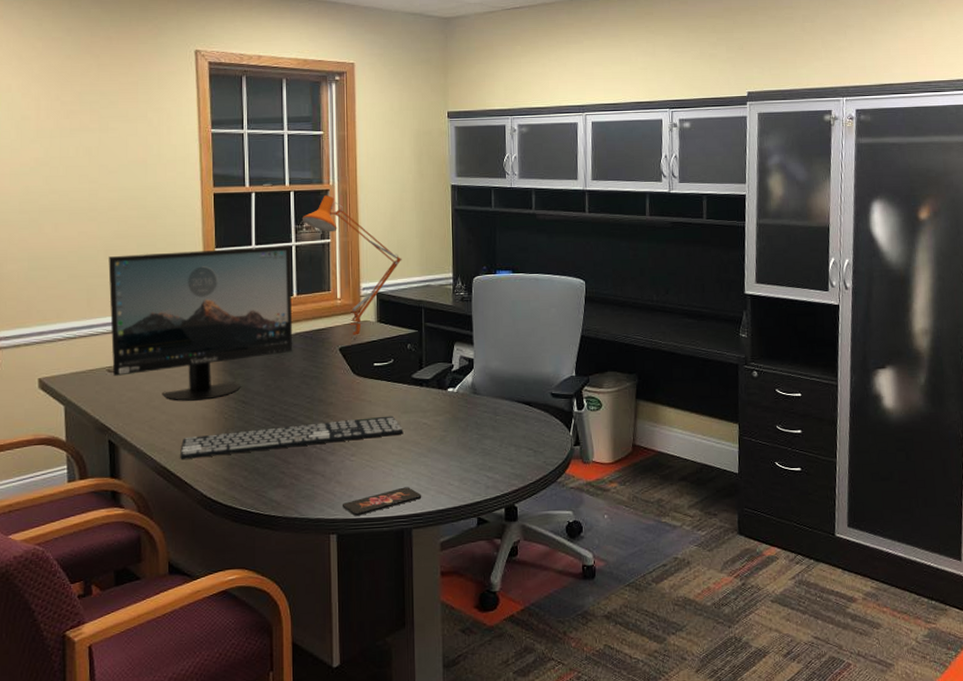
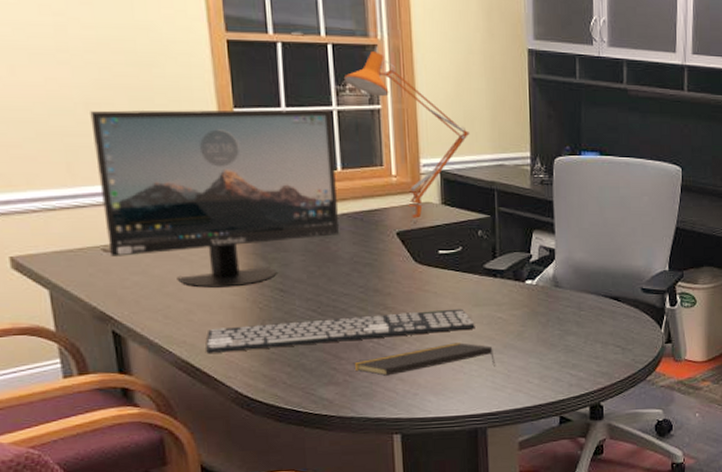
notepad: none [298,447,420,479] -> present [352,343,495,376]
smartphone: present [342,487,422,516] -> none [405,384,498,415]

